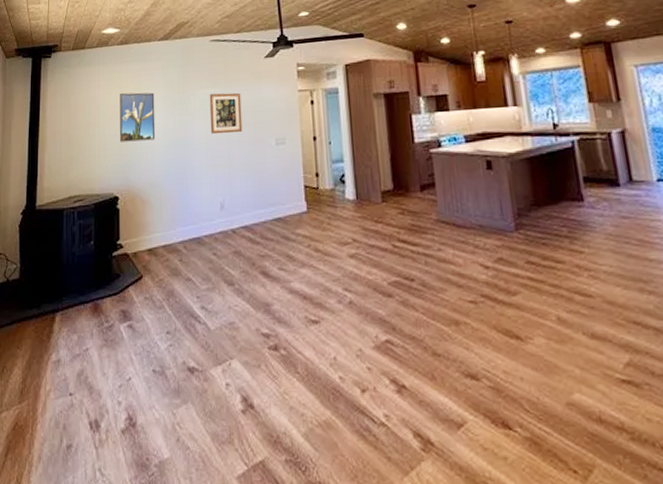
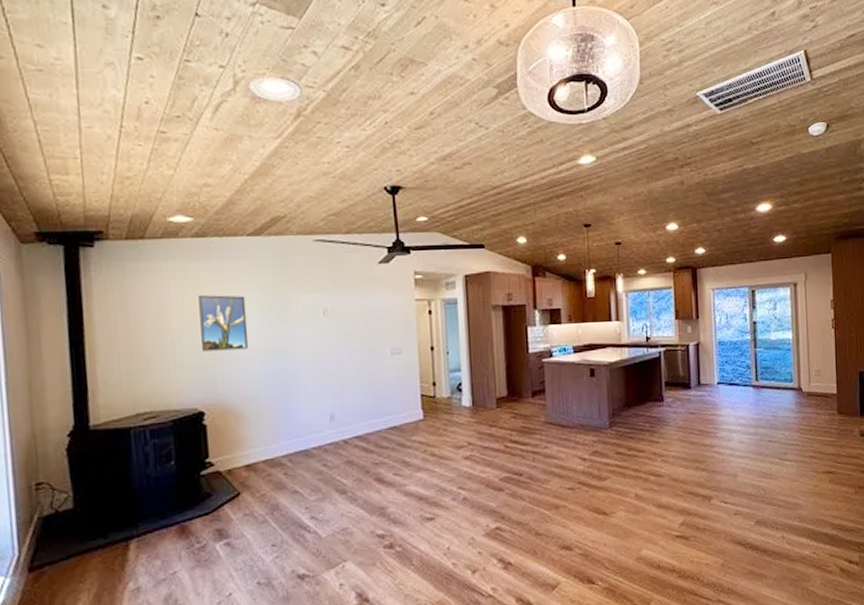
wall art: present [209,92,243,135] -> none [314,299,354,344]

